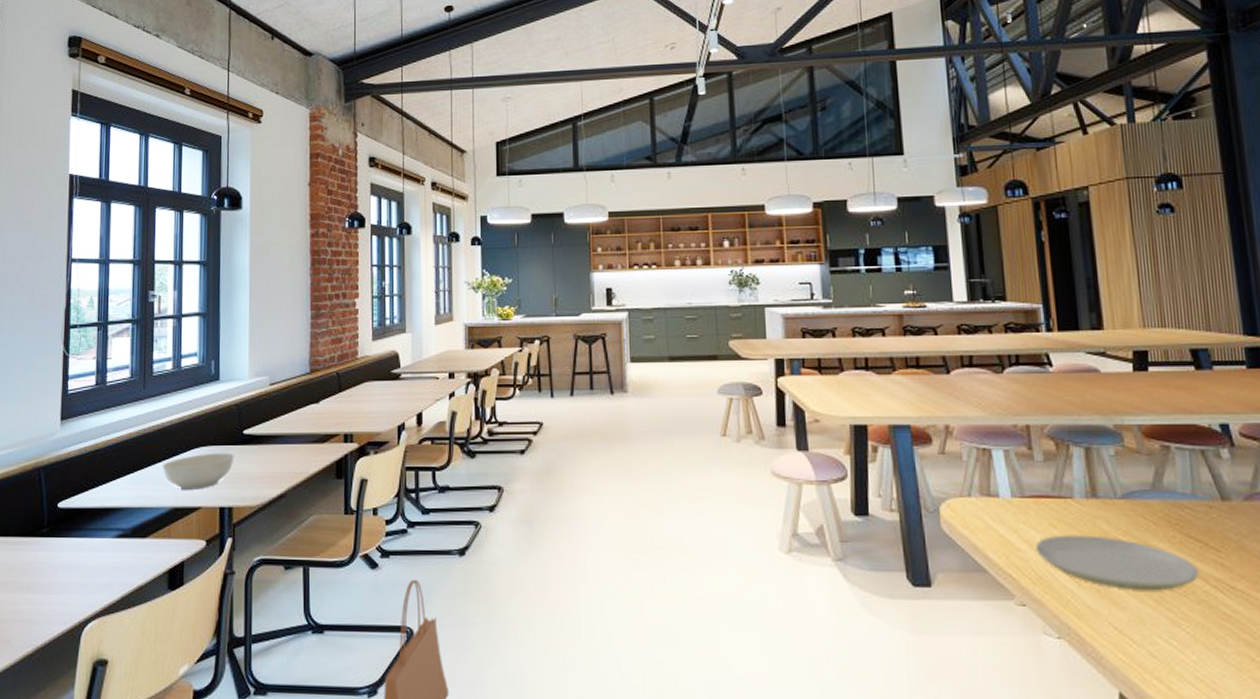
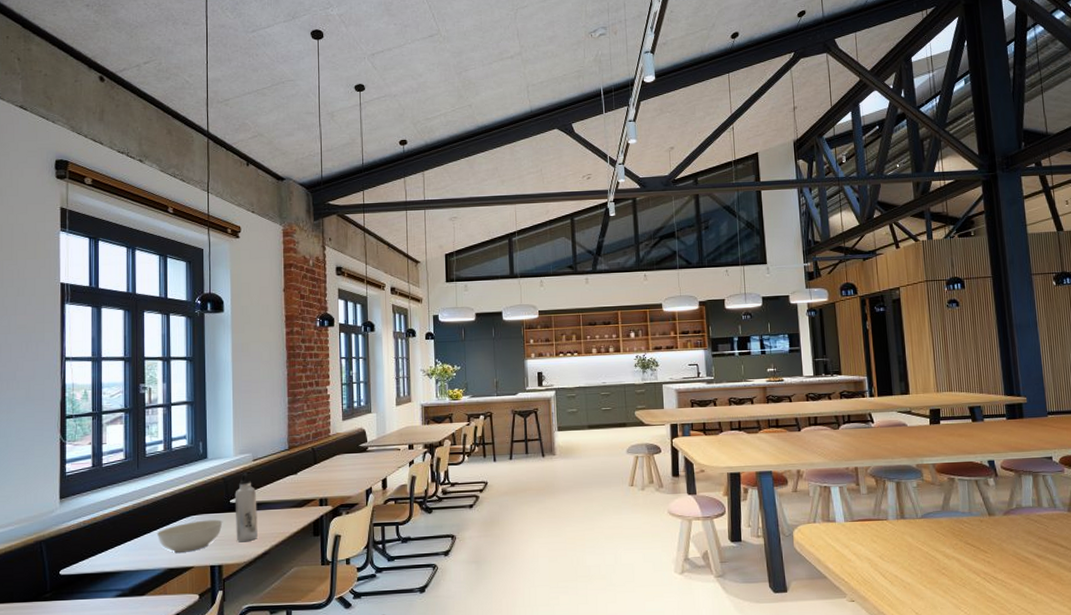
water bottle: none [248,400,273,482] -> present [235,474,258,543]
plate: present [1036,535,1200,591] -> none [862,546,974,585]

